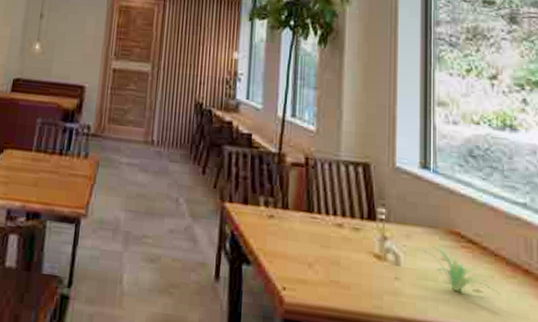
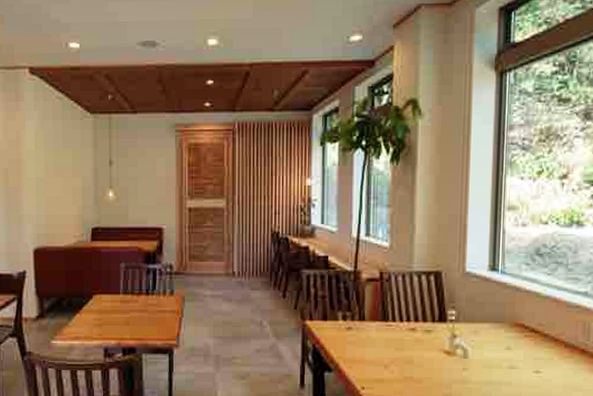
plant: present [414,245,502,296] -> none [481,338,559,375]

